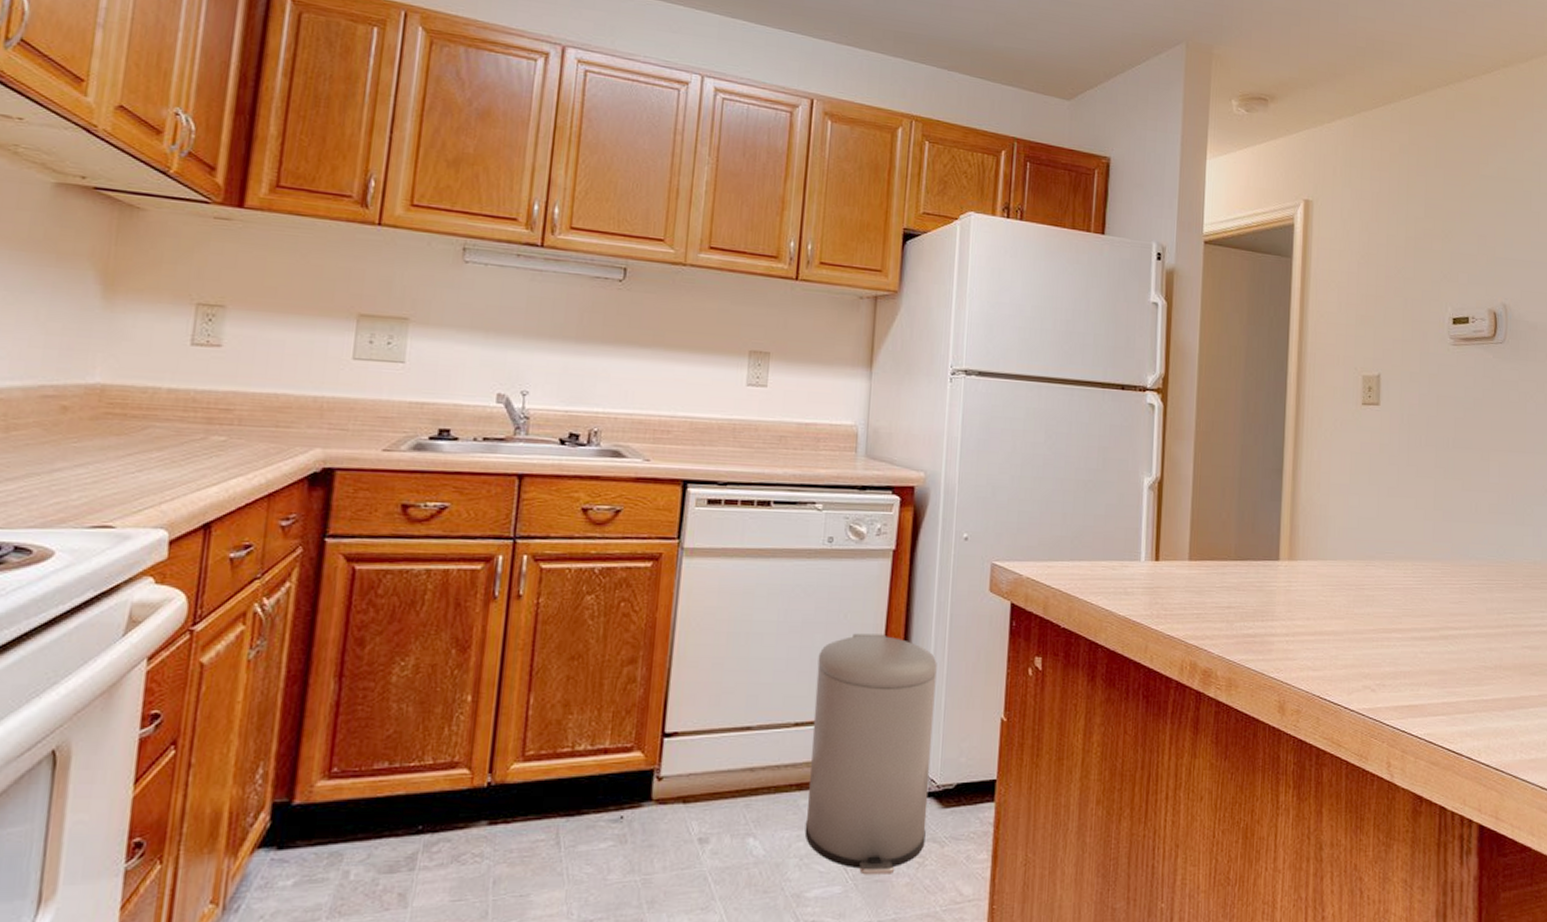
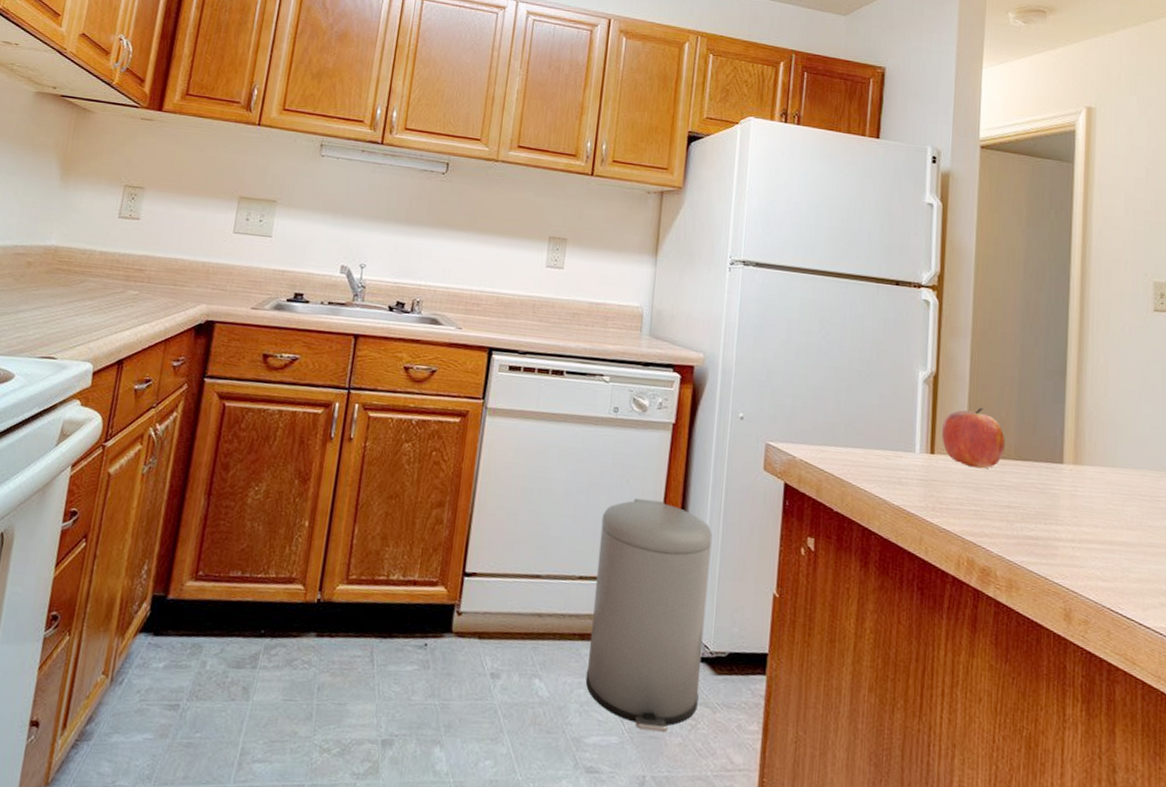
fruit: none [1165,510,1226,572] -> present [941,407,1005,469]

